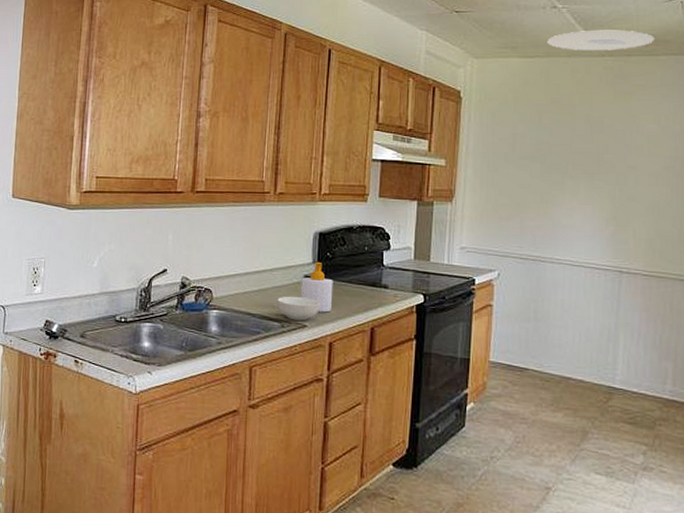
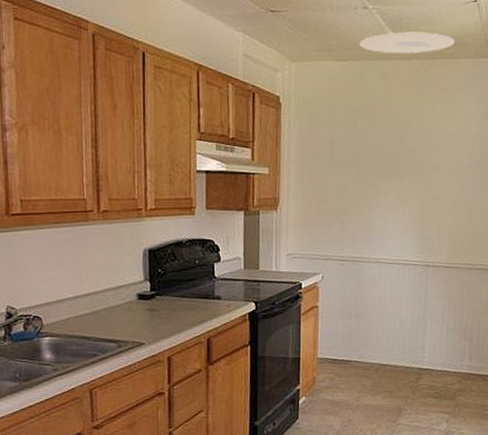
cereal bowl: present [277,296,320,321] -> none [111,315,156,339]
soap bottle: present [300,261,333,313] -> none [134,278,168,329]

